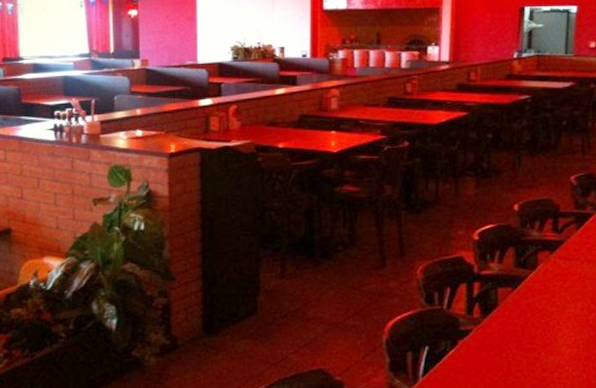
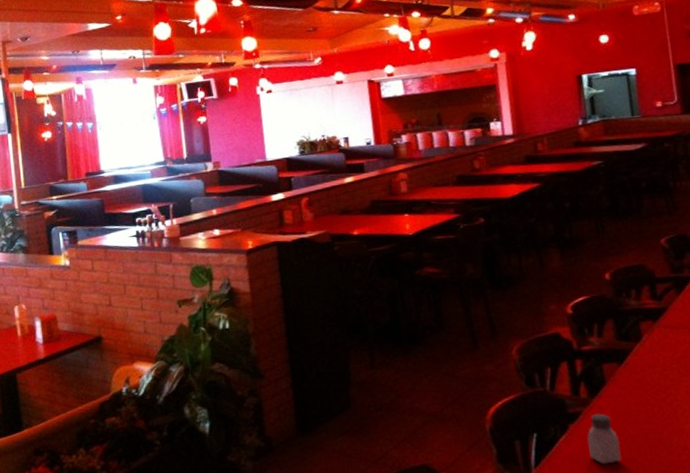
saltshaker: none [473,332,503,377] -> present [587,413,622,465]

